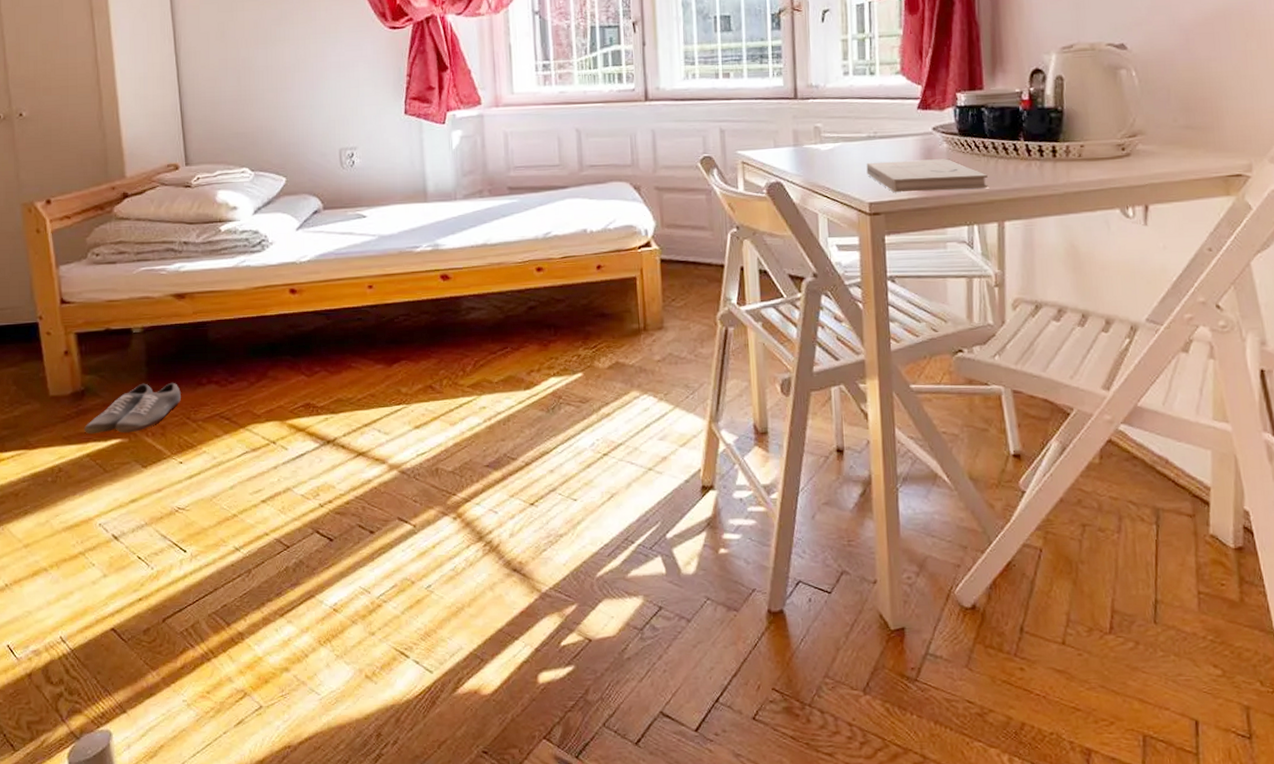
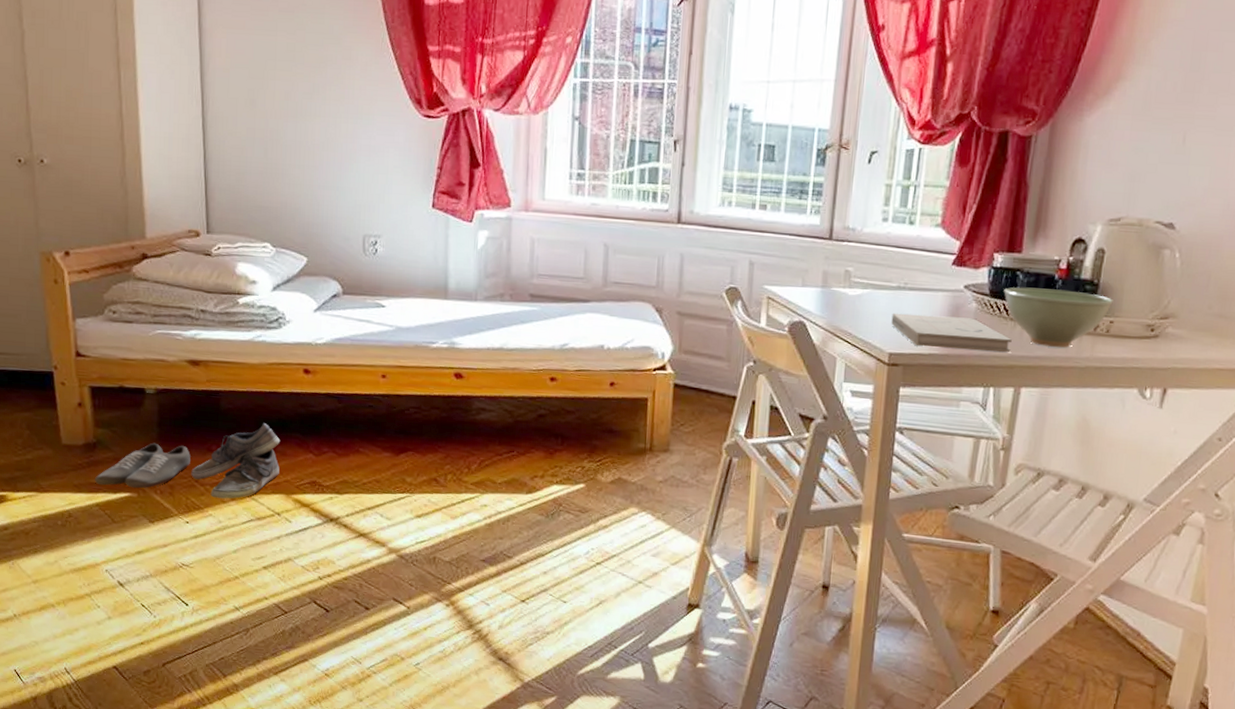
shoe: none [182,348,272,433] -> present [191,422,281,499]
bowl: none [972,120,1080,178] -> present [1004,287,1113,348]

